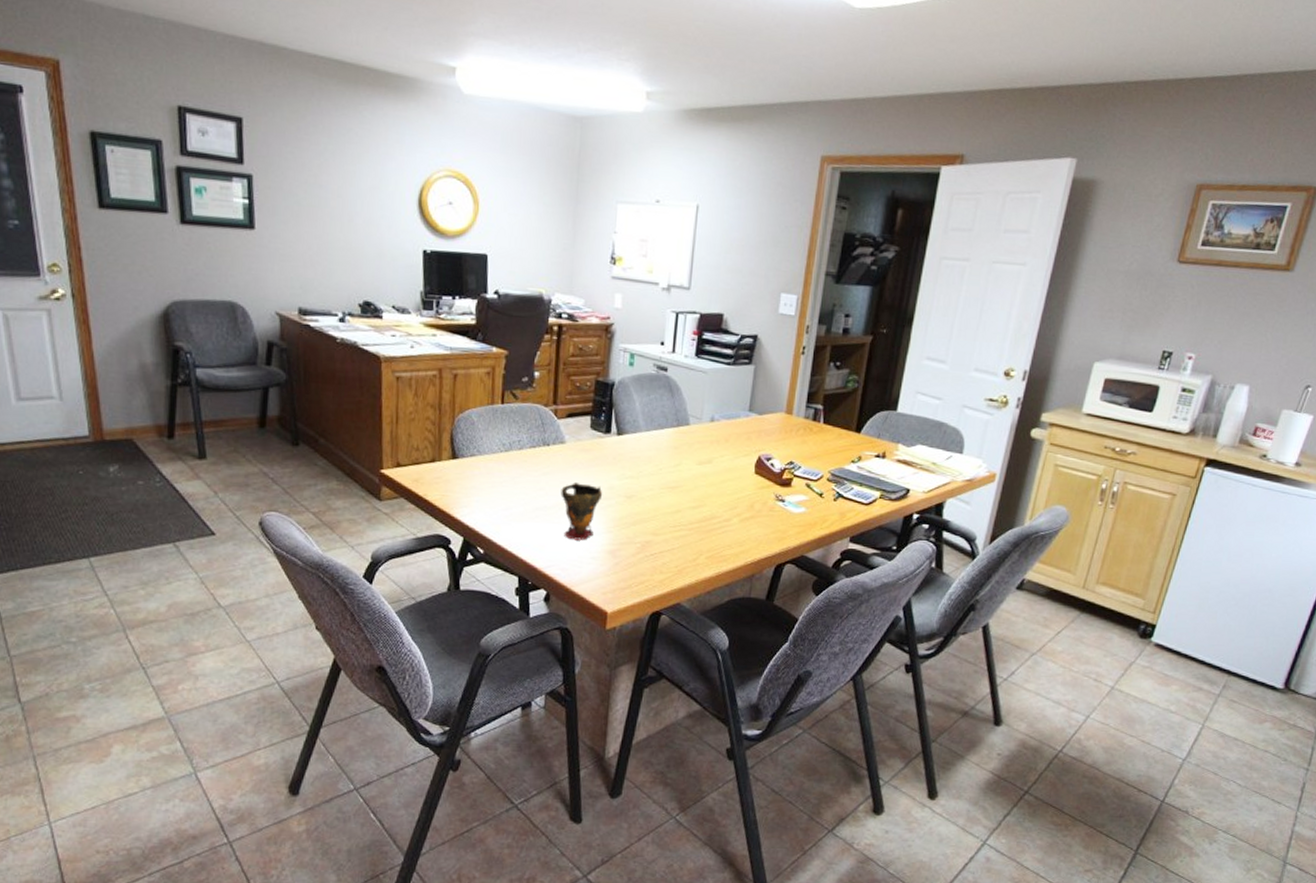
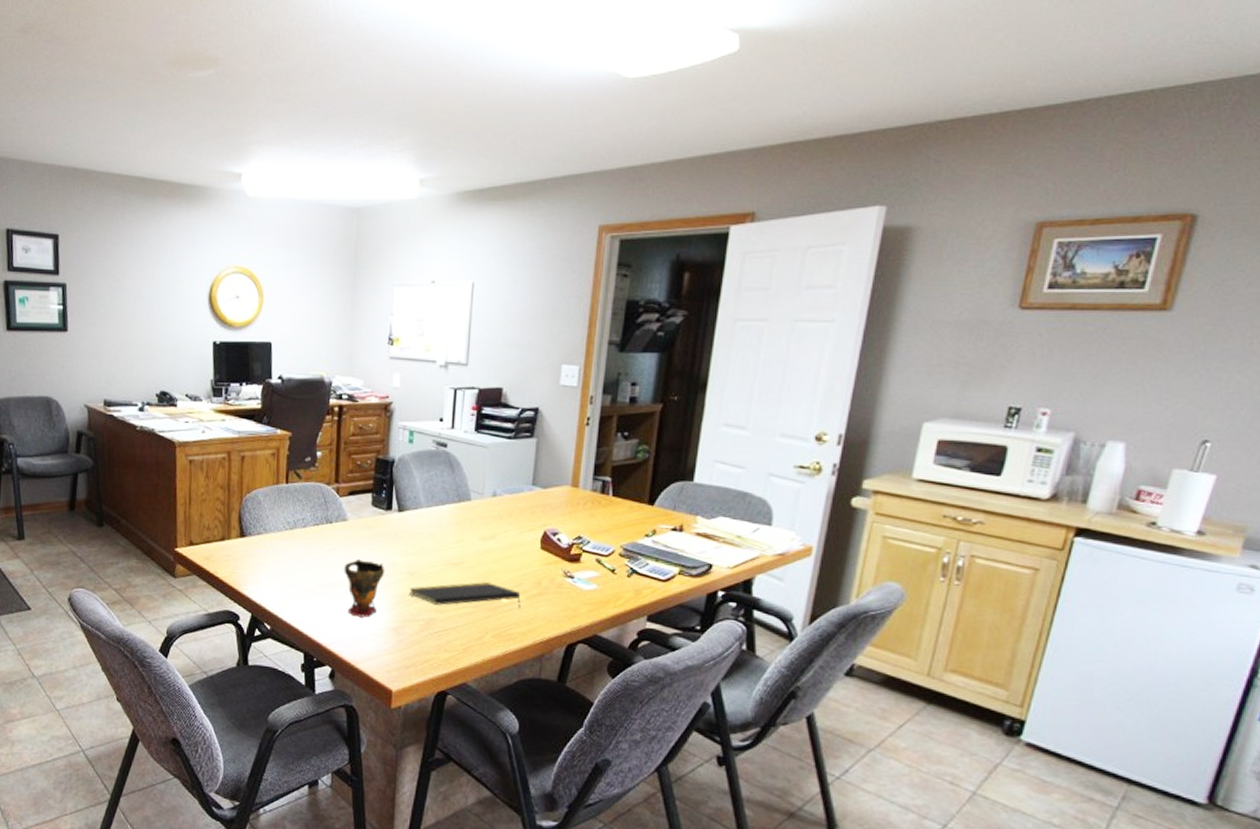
notepad: none [627,505,735,532] -> present [410,582,521,610]

